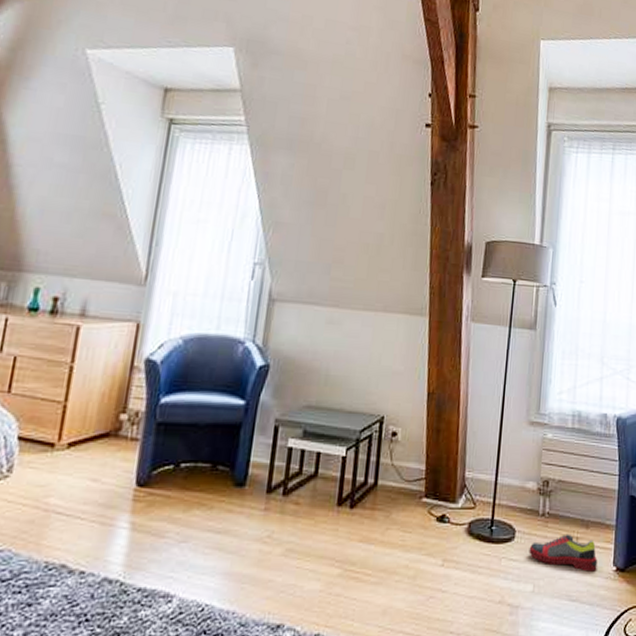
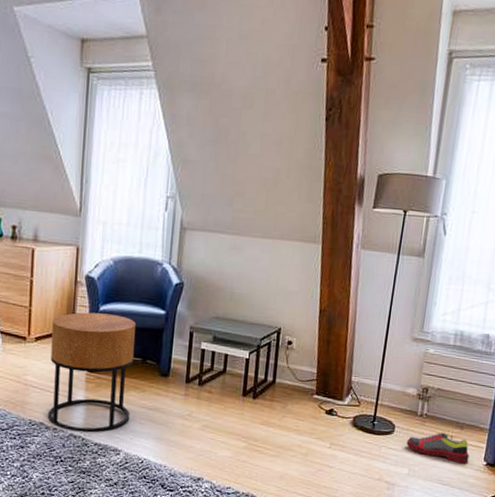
side table: none [72,406,206,574] -> present [47,312,136,433]

